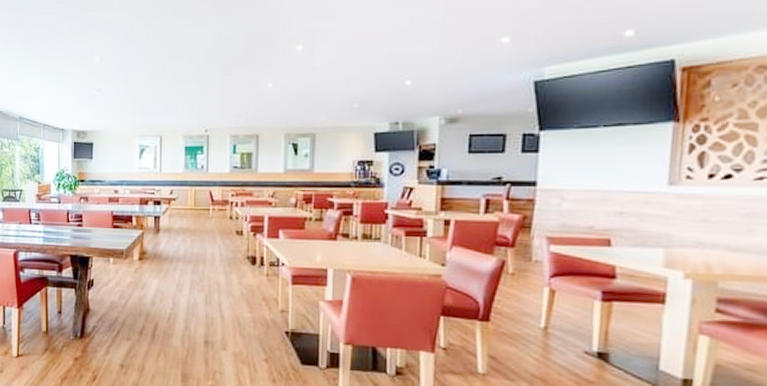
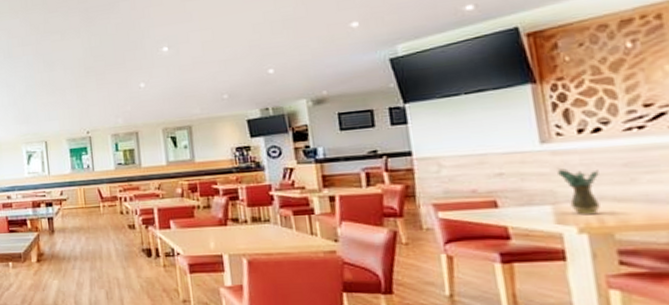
vase: none [678,213,719,262] -> present [557,168,601,215]

